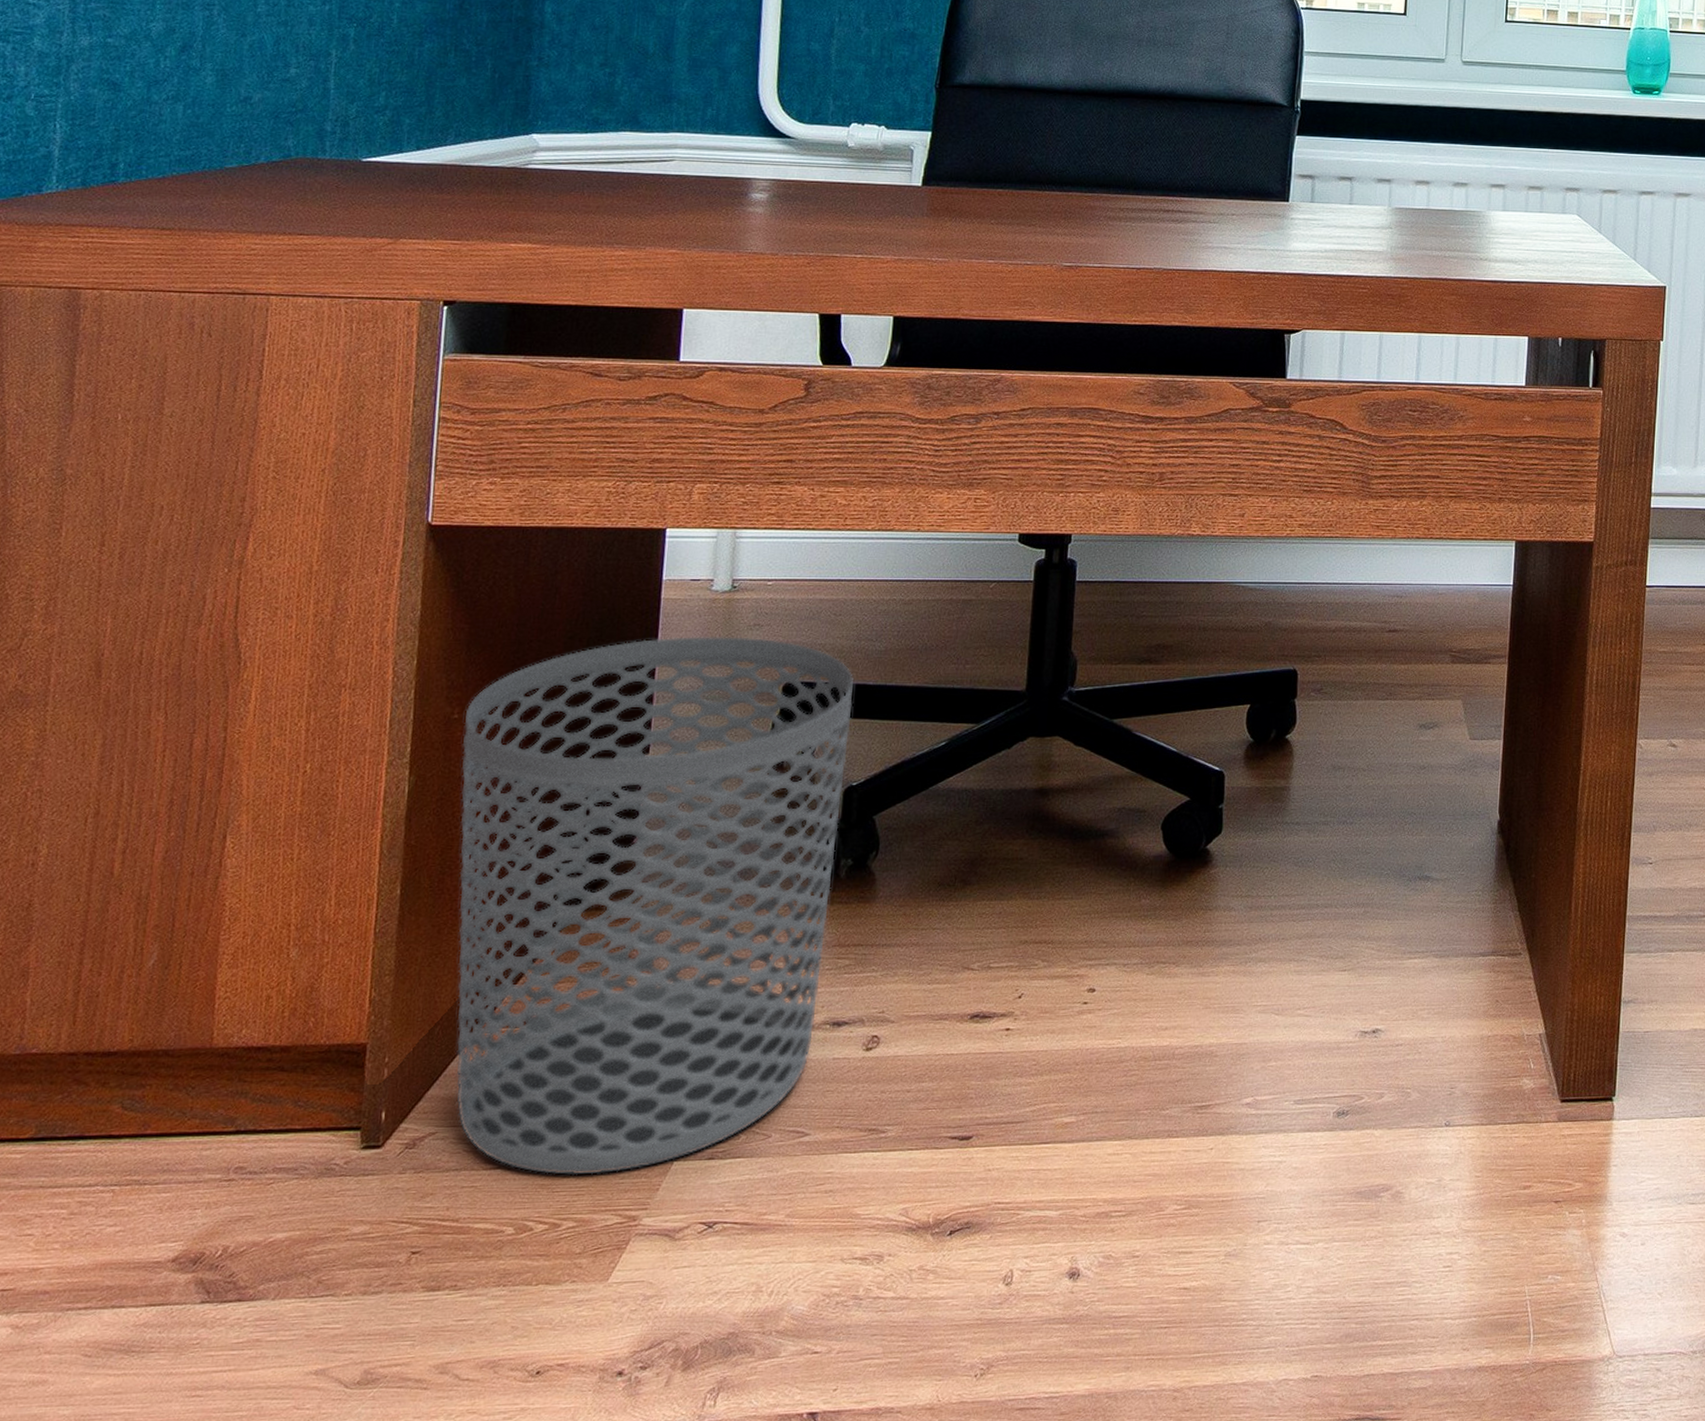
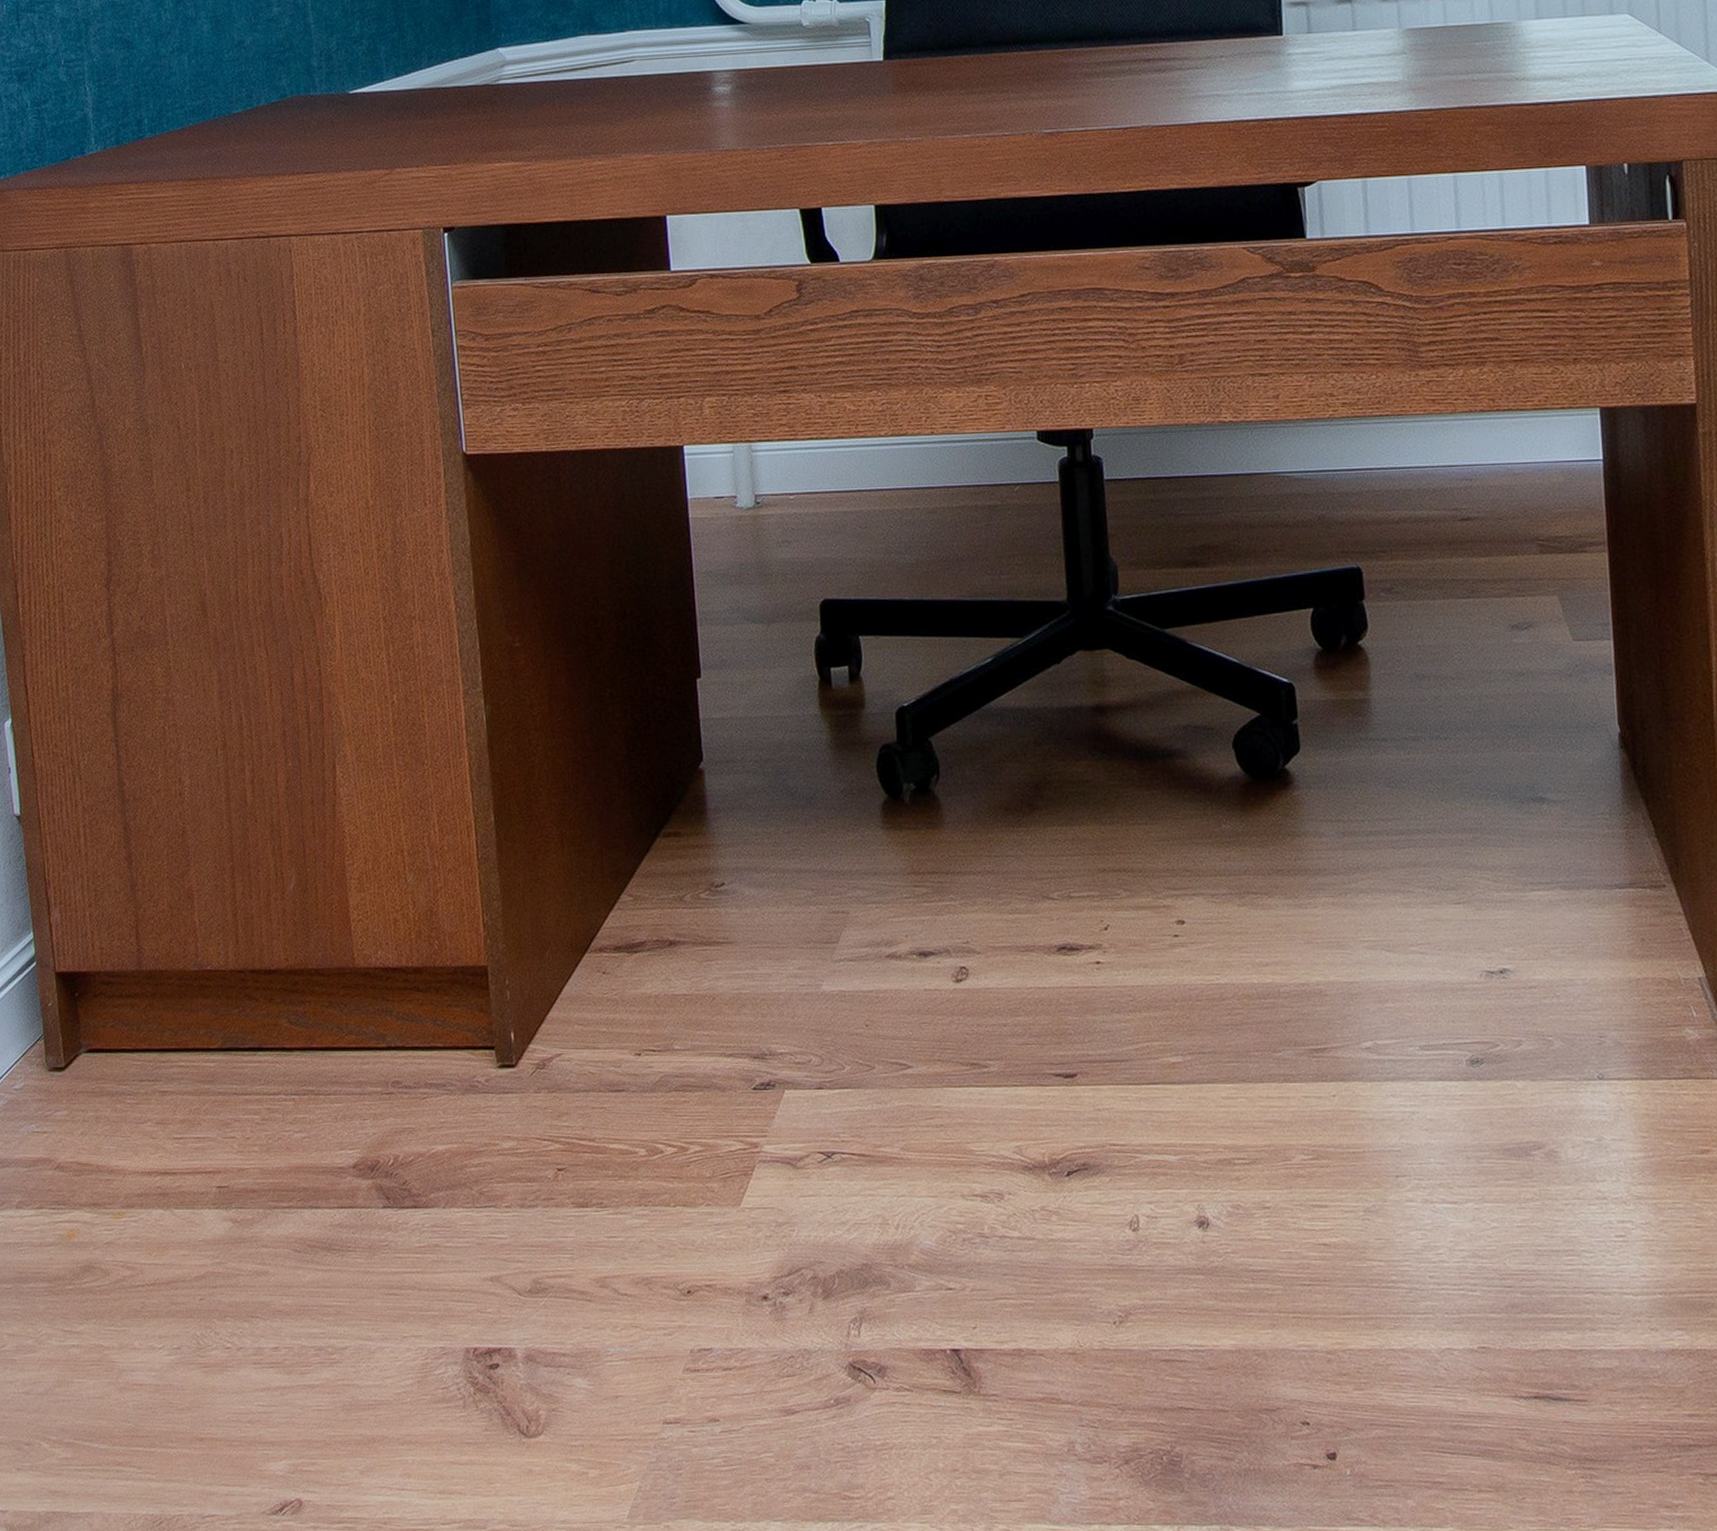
waste bin: present [456,637,855,1176] -> none [526,554,902,1100]

